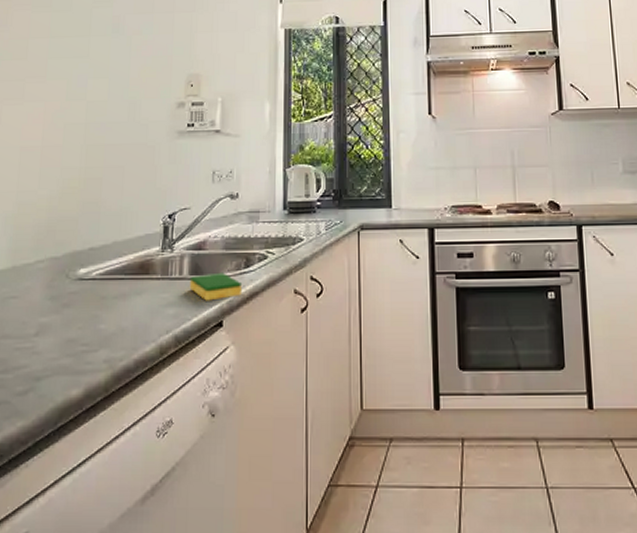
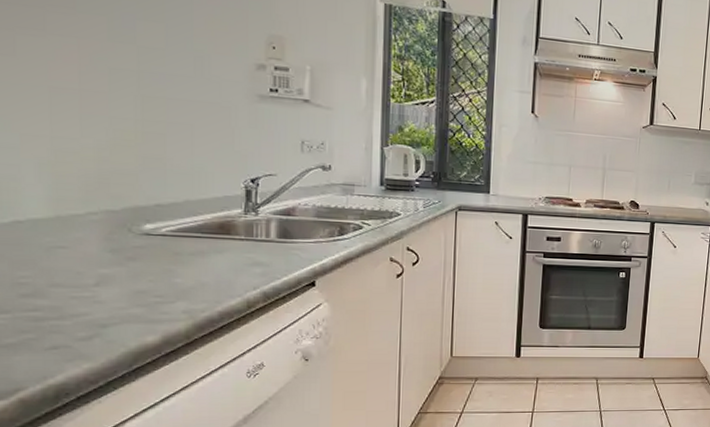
dish sponge: present [189,272,243,301] -> none [278,238,336,263]

